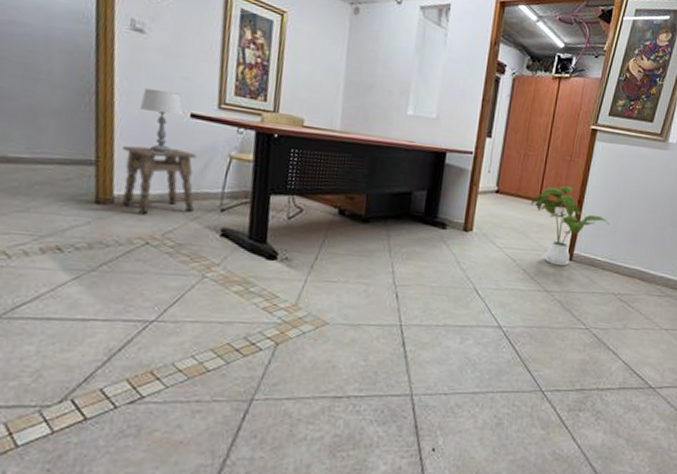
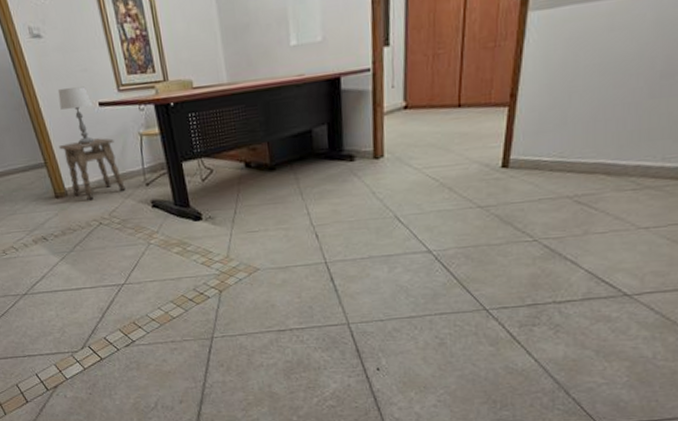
house plant: present [531,185,610,267] -> none [448,79,557,177]

